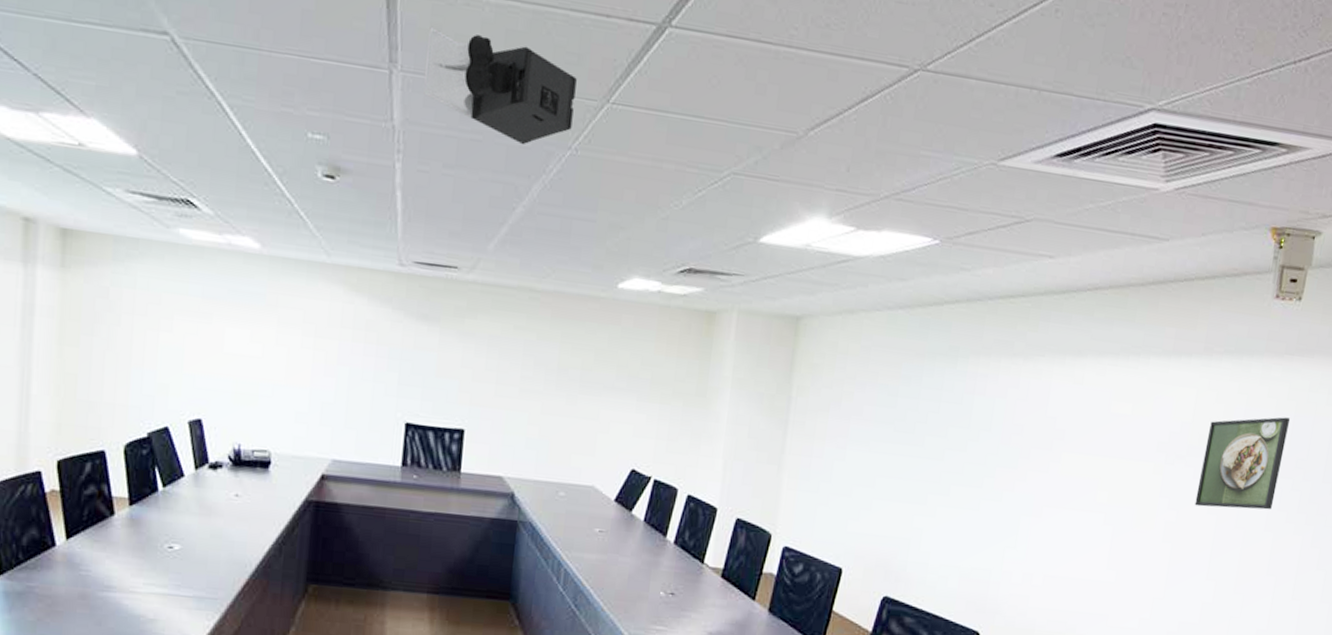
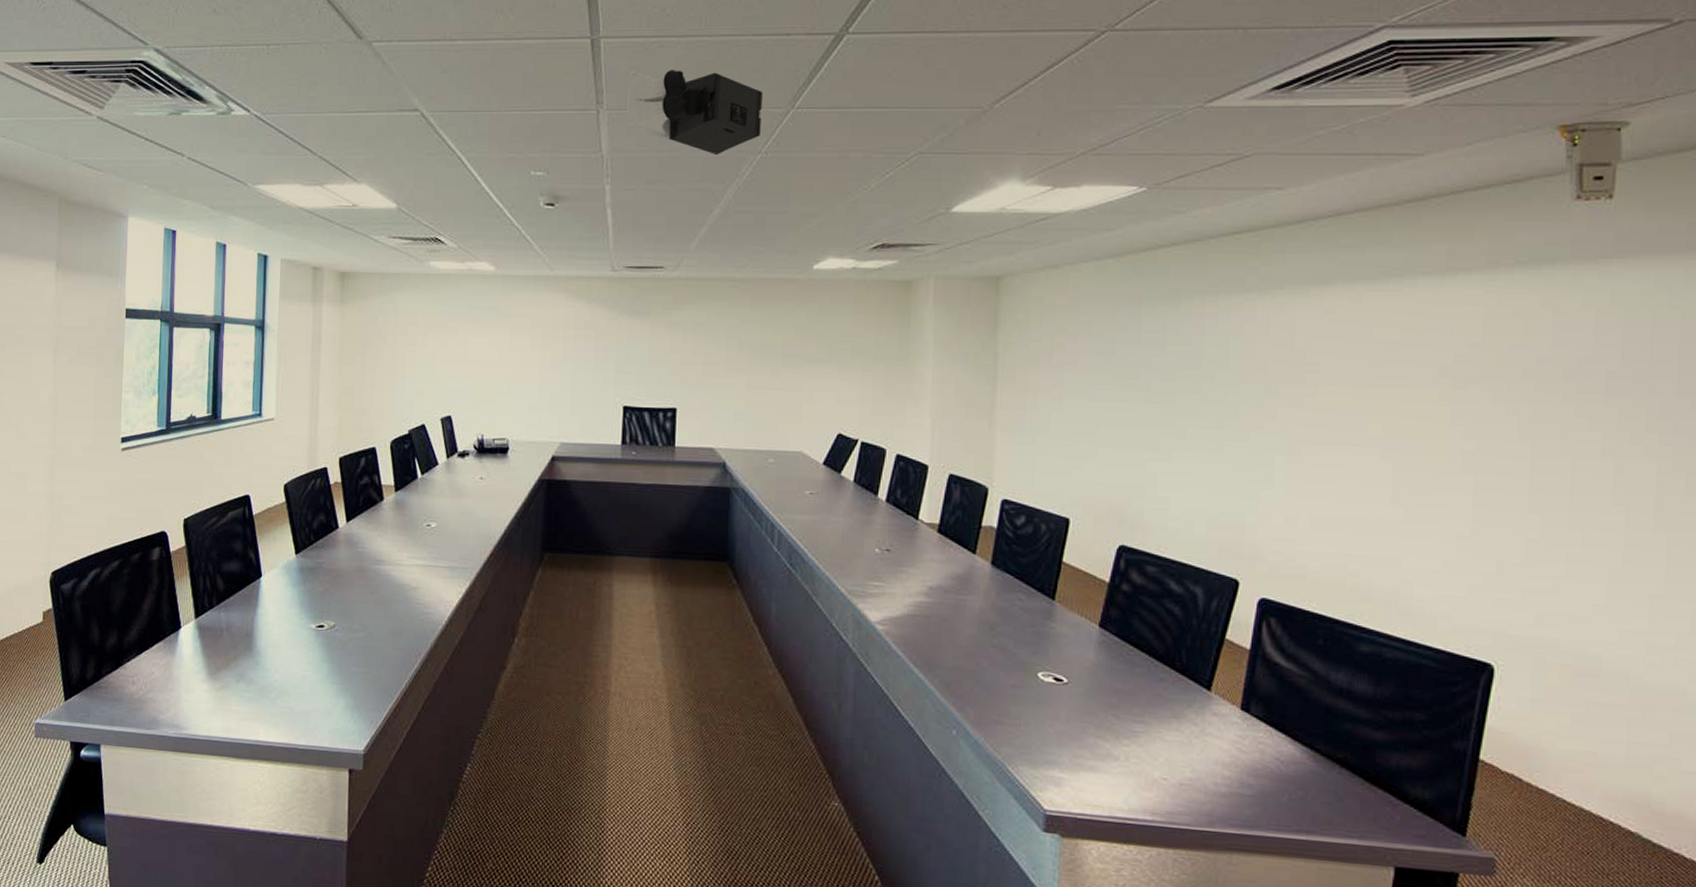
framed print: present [1194,417,1291,510] -> none [1499,327,1619,433]

